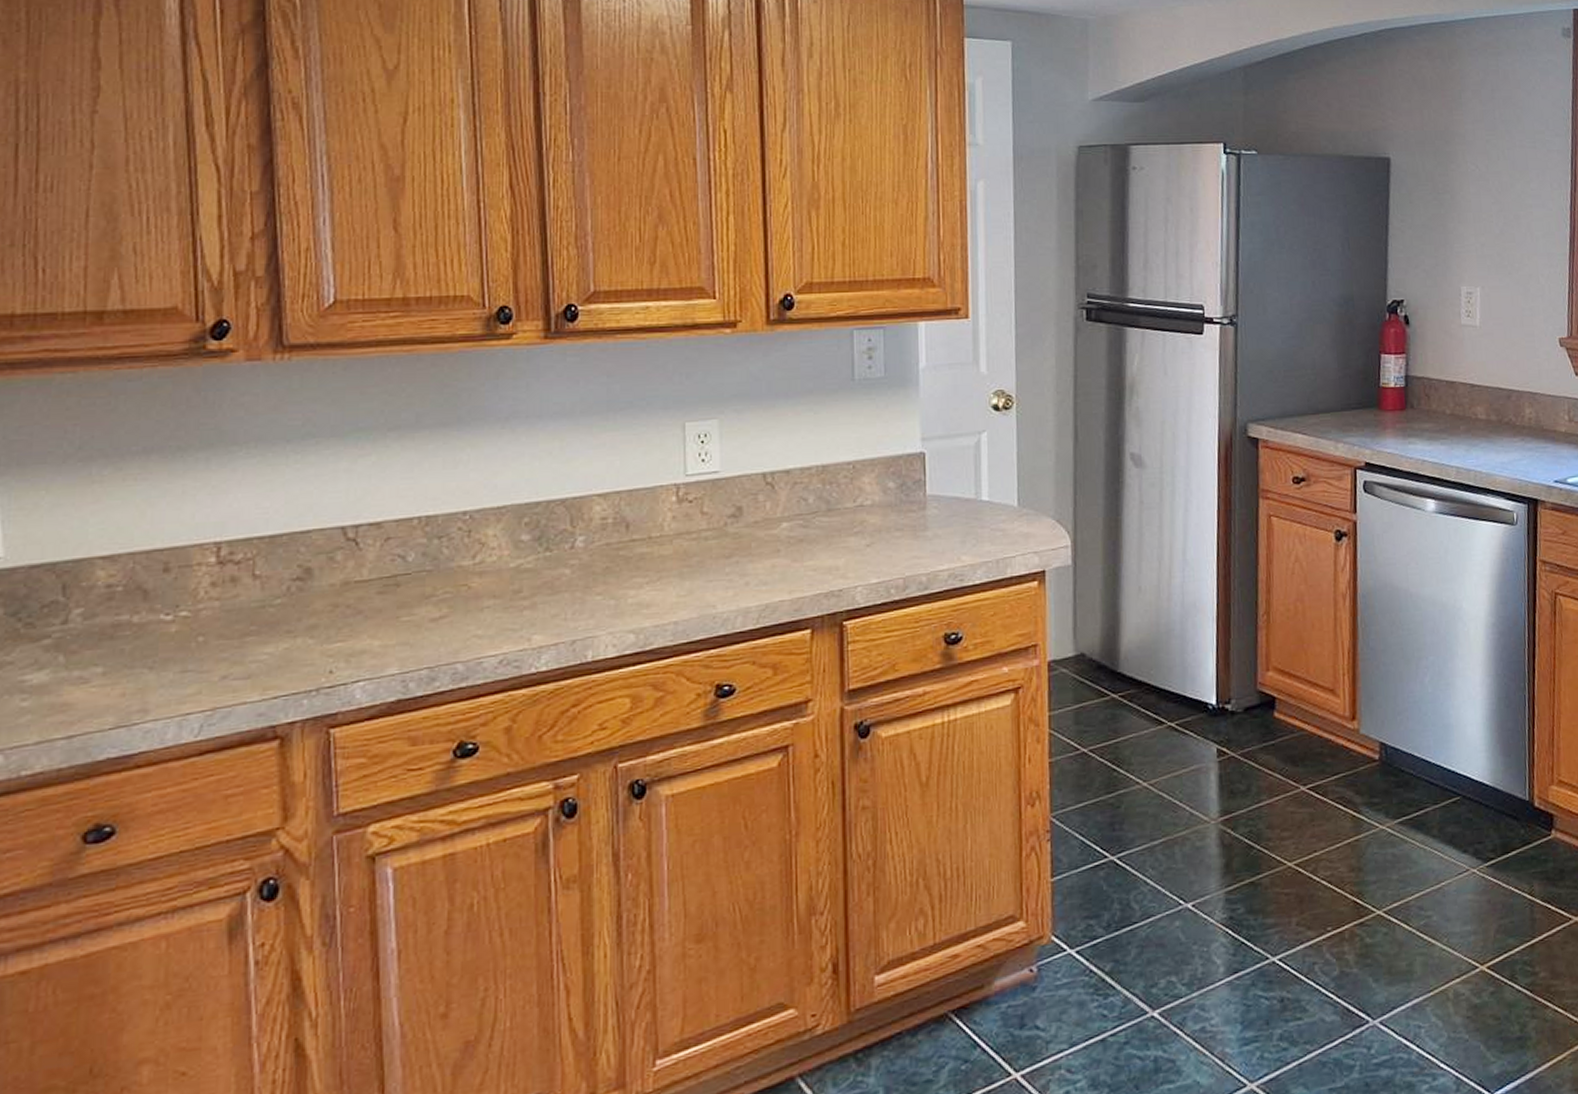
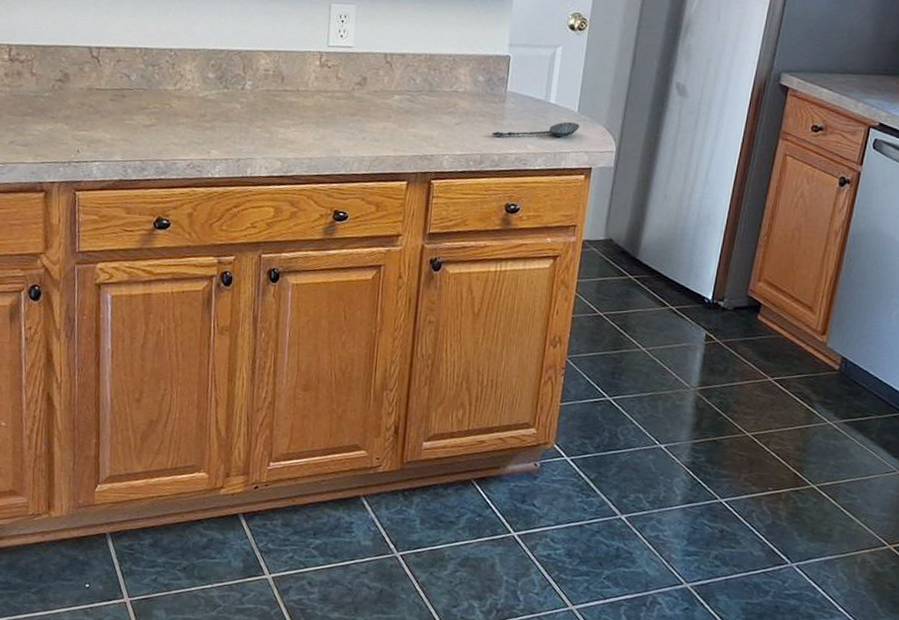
spoon: none [914,520,1023,552] -> present [492,122,580,137]

